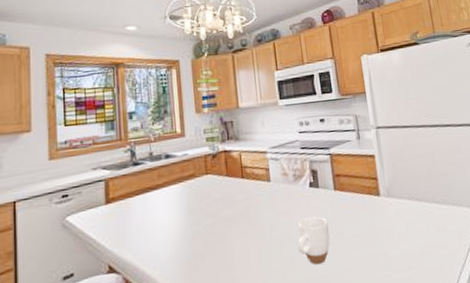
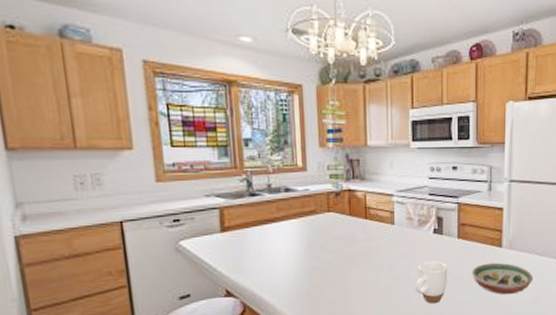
decorative bowl: none [353,212,419,249] -> present [471,262,534,295]

